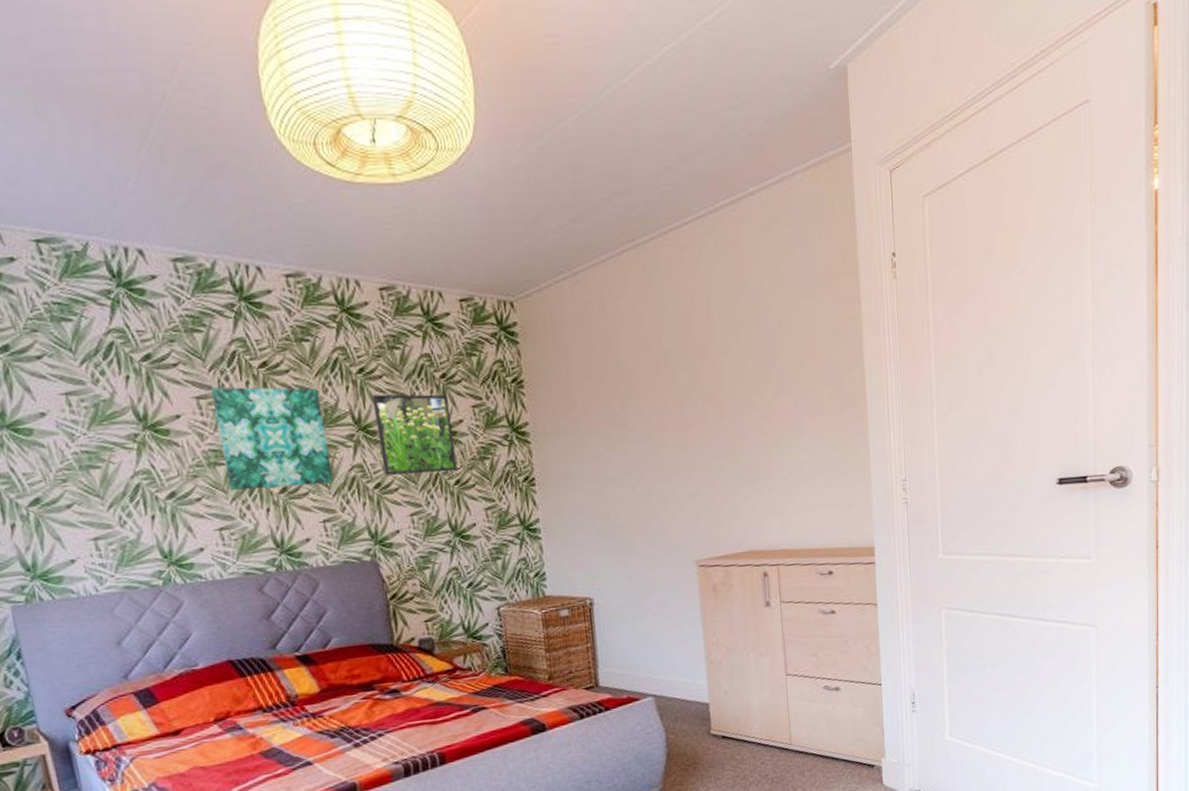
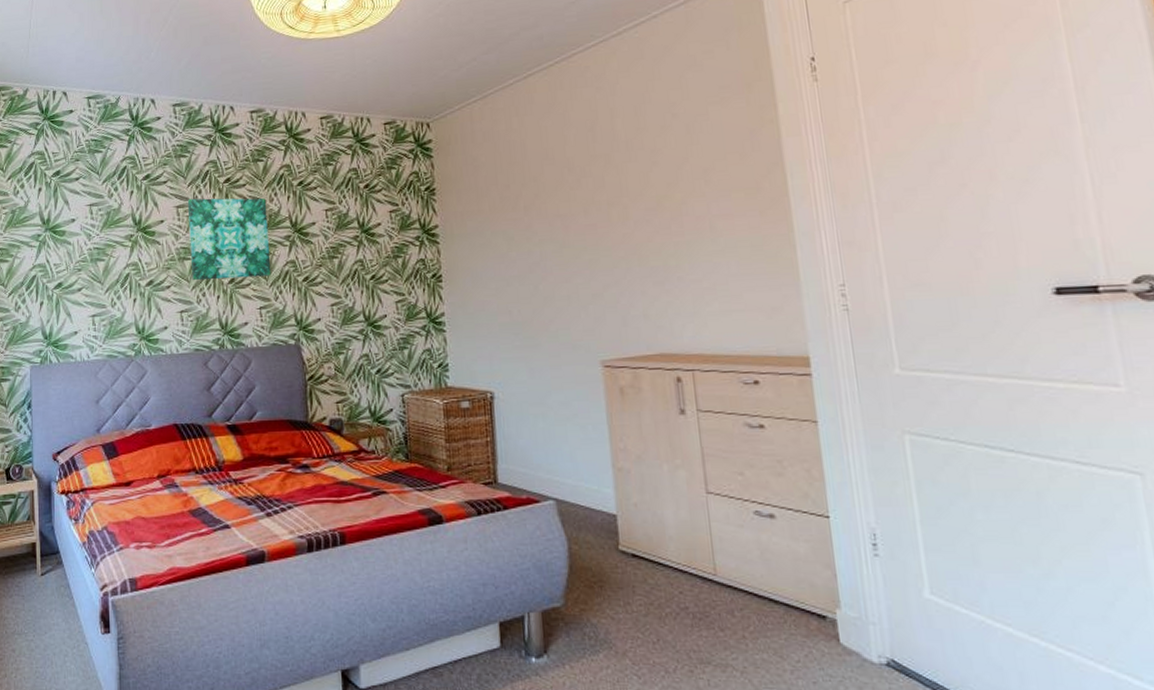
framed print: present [372,394,458,475] -> none [308,201,374,270]

